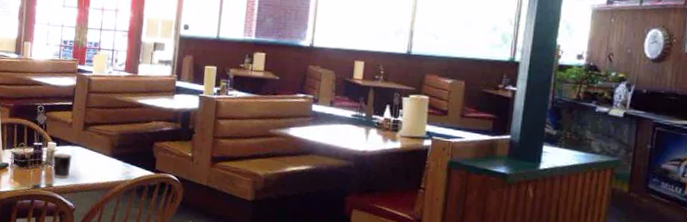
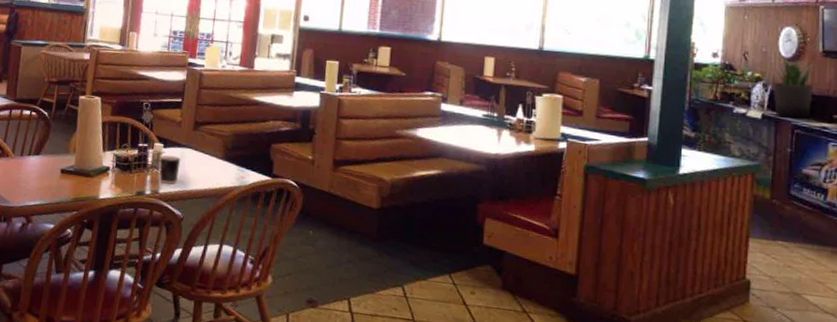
planter: none [636,55,677,117] -> present [773,54,813,119]

